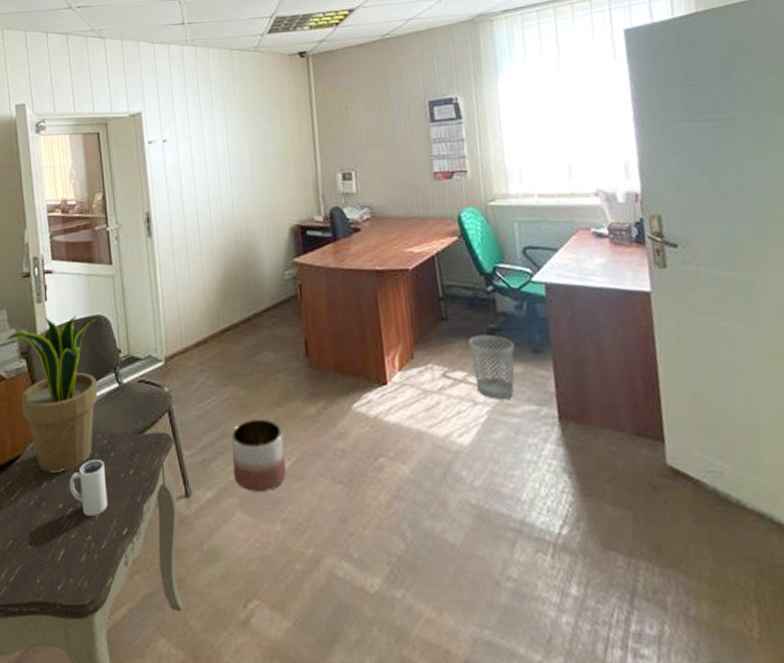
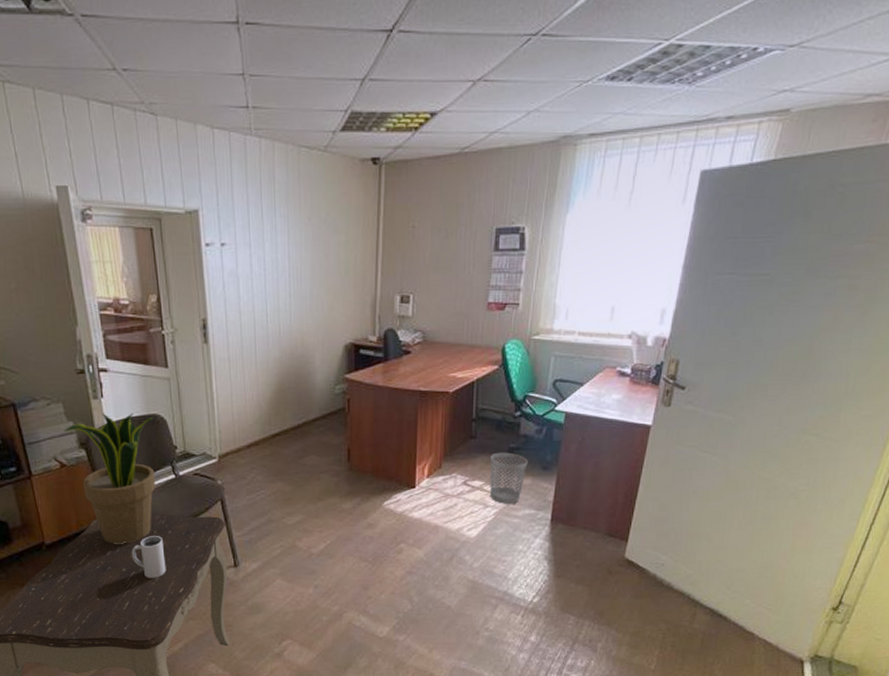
planter: present [231,418,287,492] -> none [275,510,322,565]

